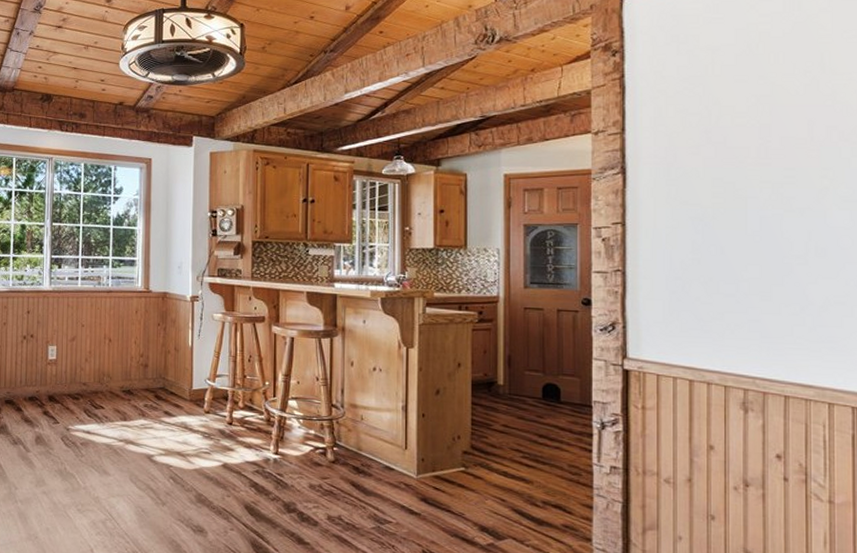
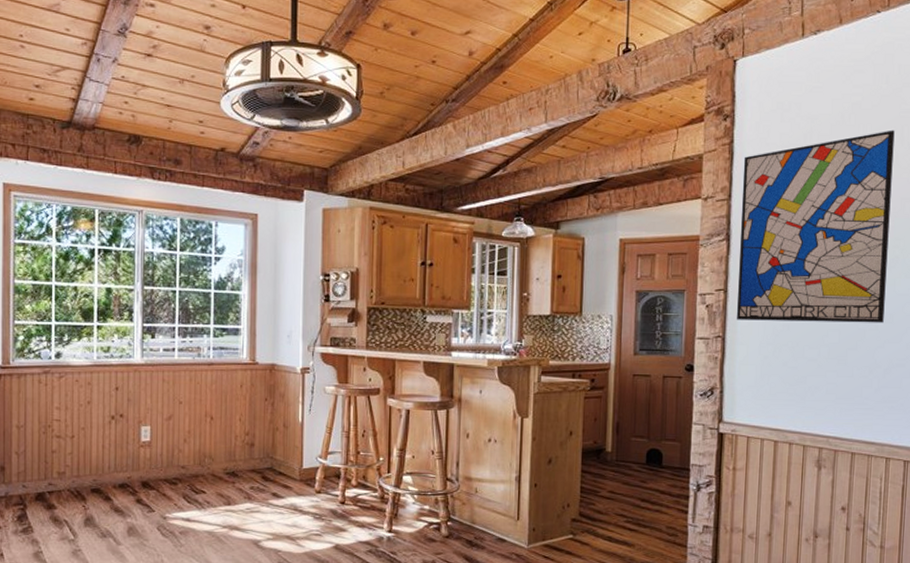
wall art: none [637,56,814,258] -> present [736,130,895,323]

